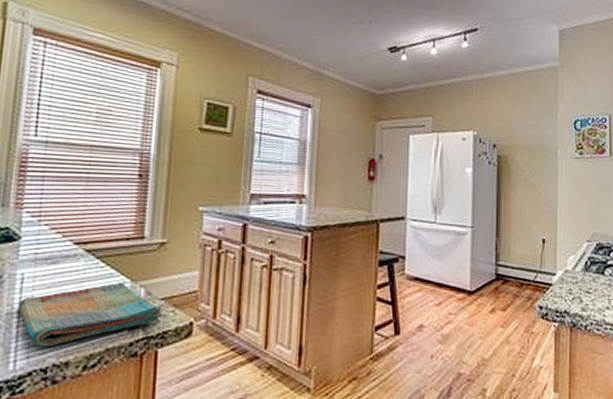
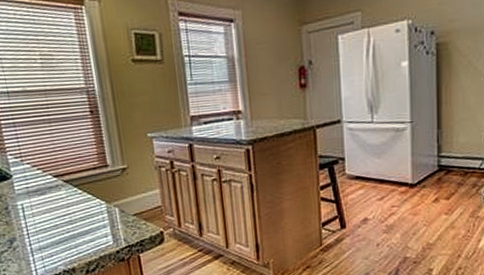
dish towel: present [18,282,163,347] -> none [25,204,138,259]

